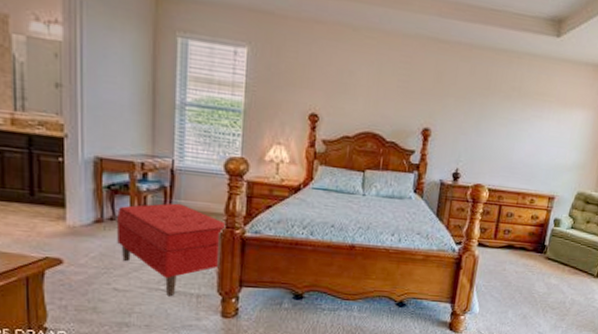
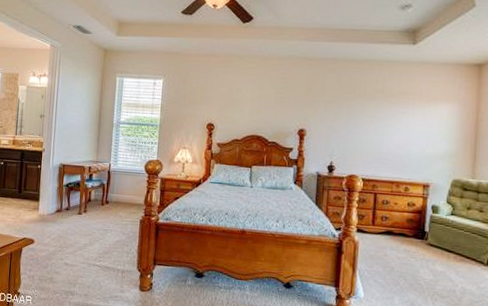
bench: present [116,203,228,296] -> none [70,196,146,271]

